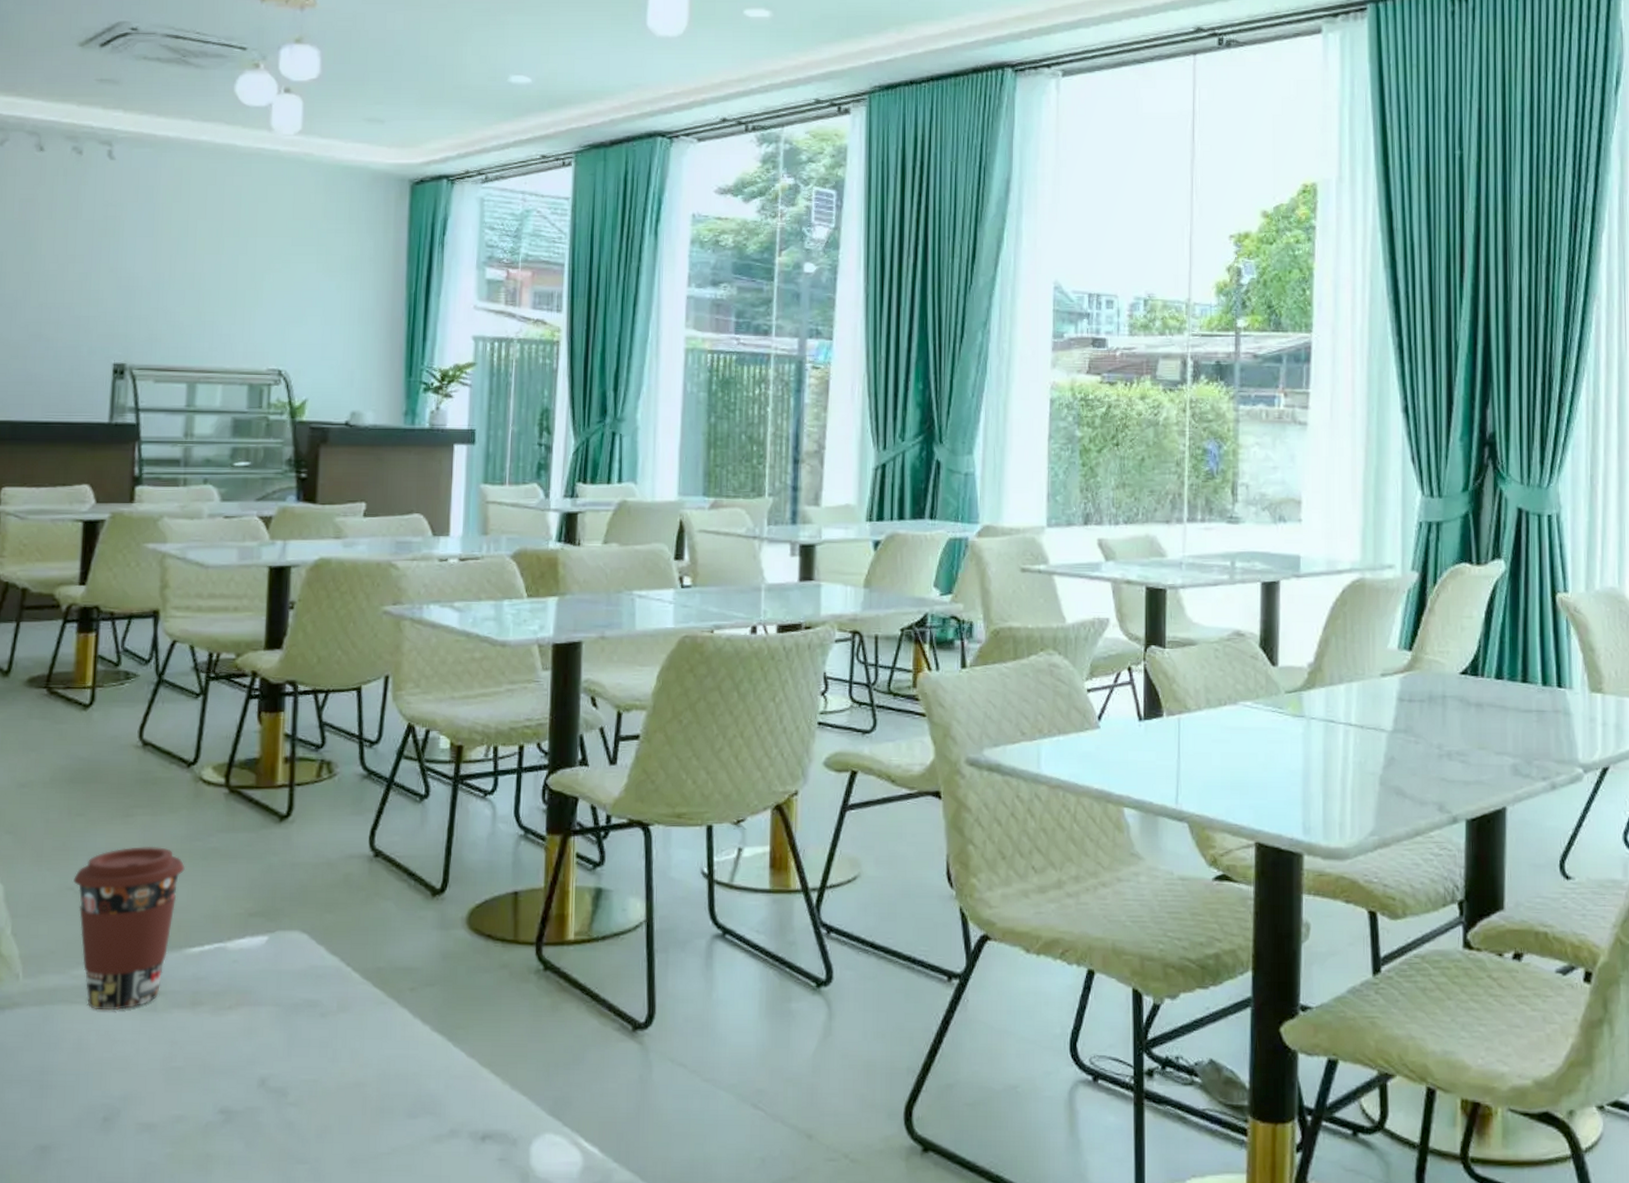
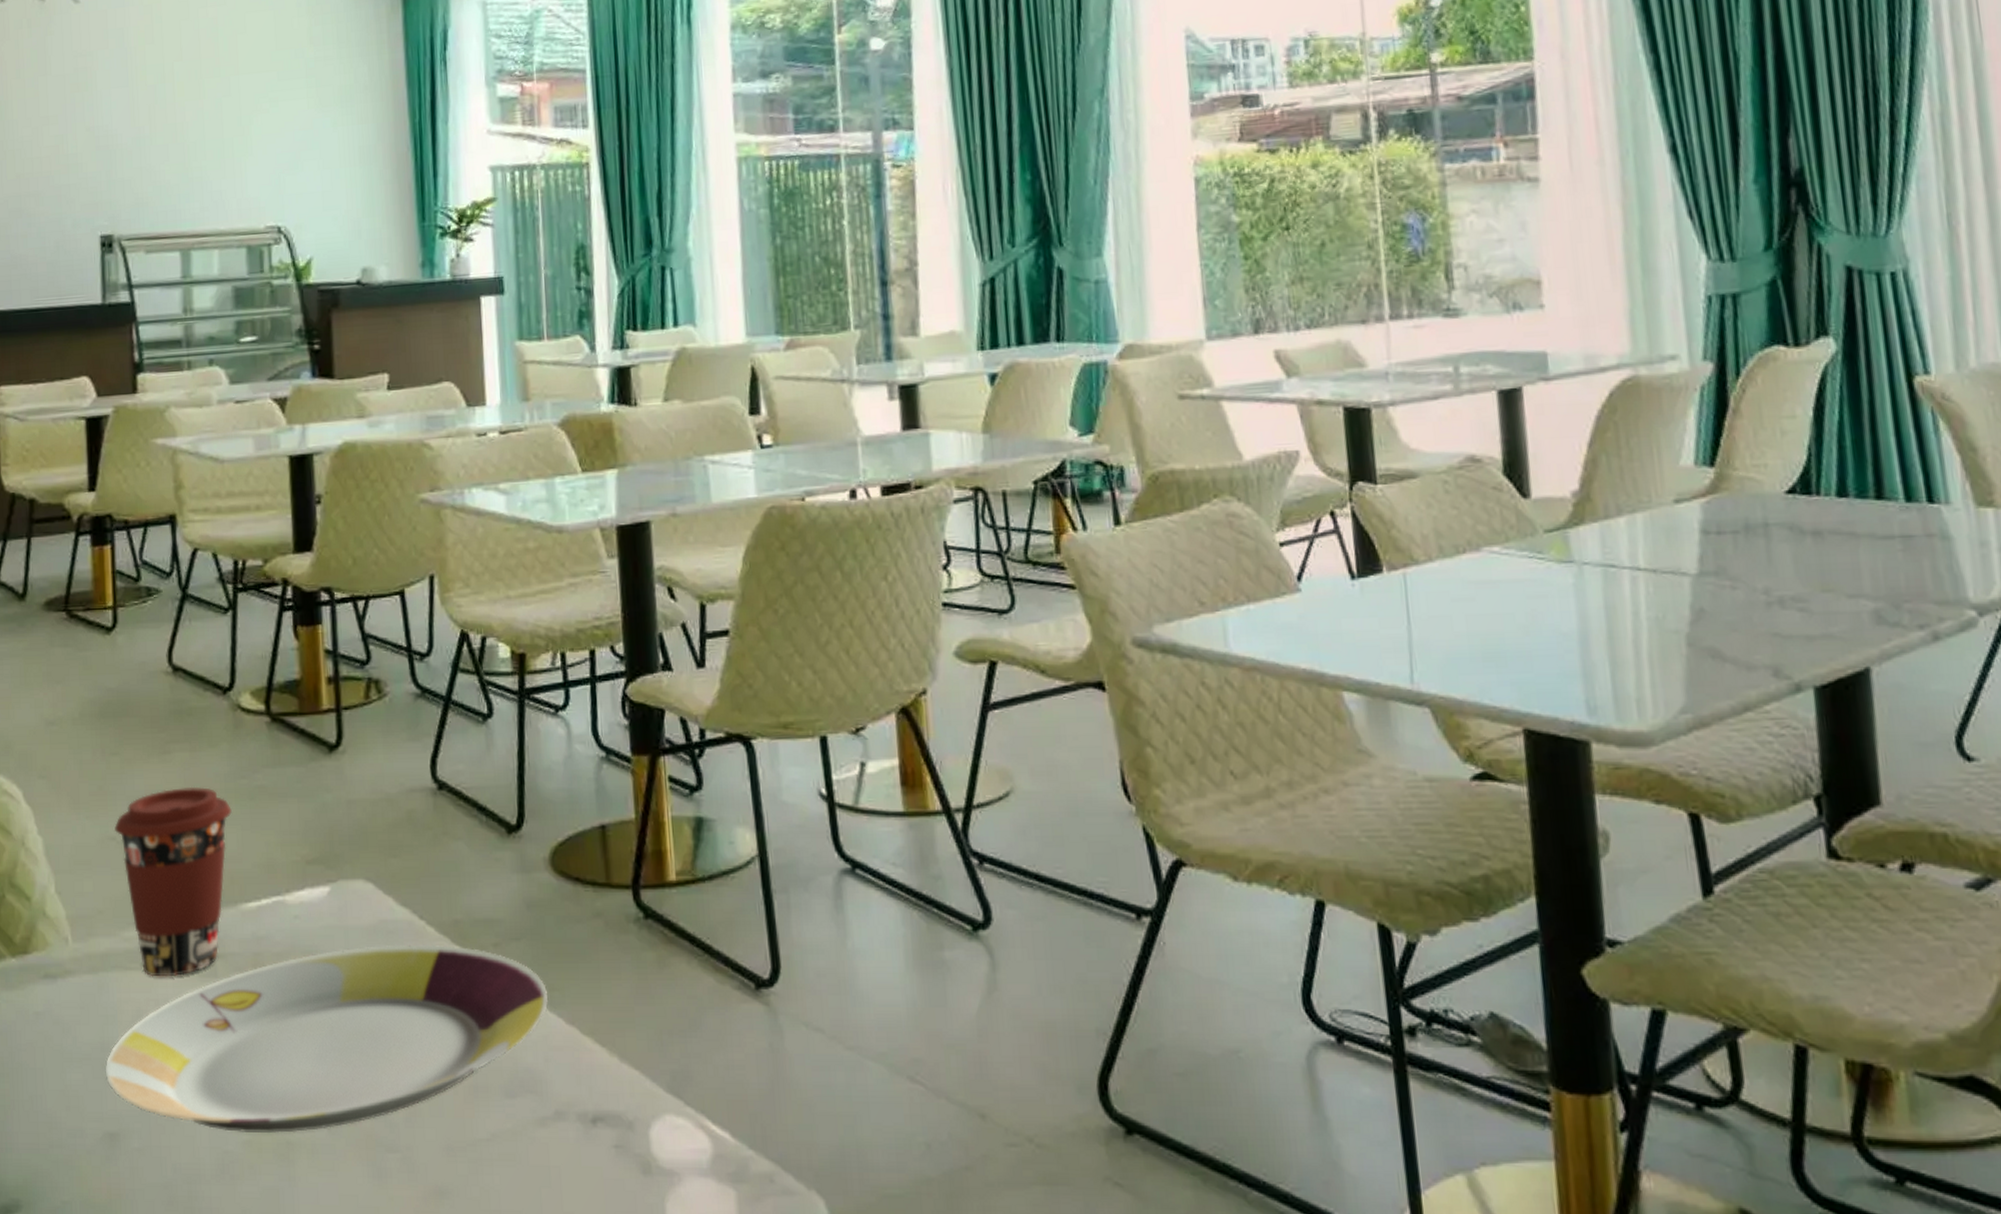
plate: none [42,987,453,1147] -> present [105,944,548,1133]

